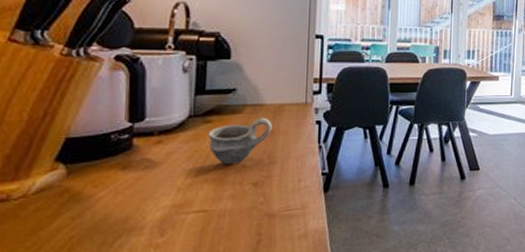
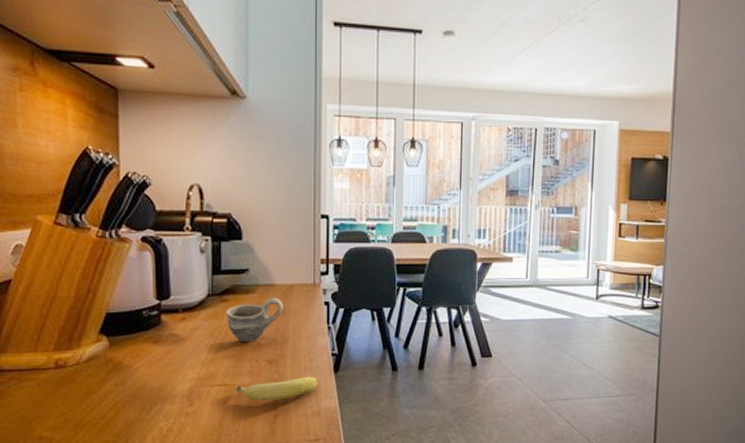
fruit: none [214,197,306,227] -> present [235,376,317,401]

